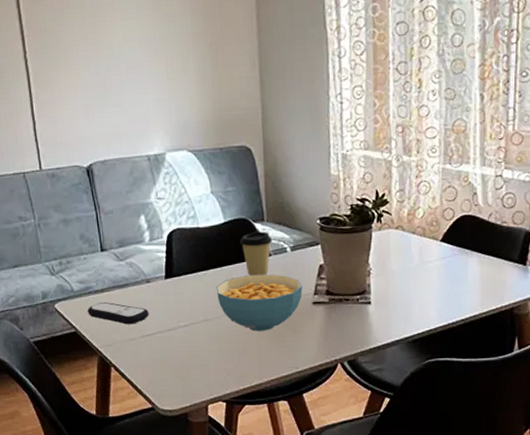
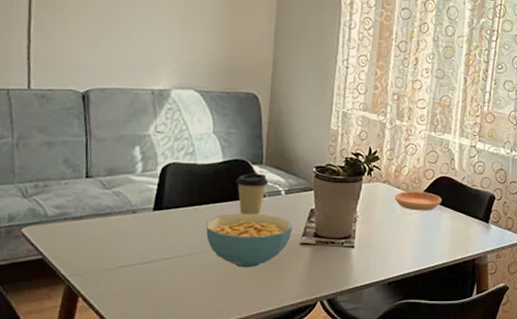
remote control: present [87,302,149,325] -> none [60,230,131,254]
saucer: none [410,235,467,258] -> present [394,191,442,211]

